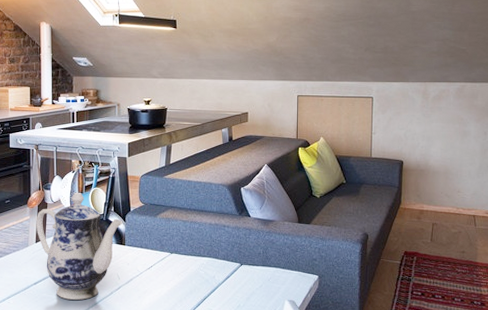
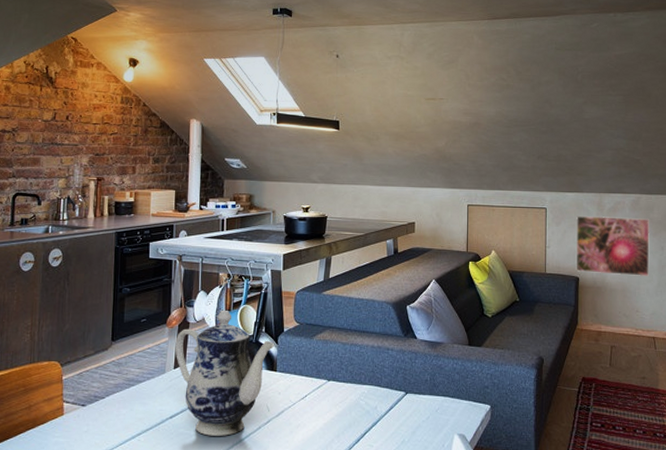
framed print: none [400,103,474,160] -> present [575,215,650,277]

